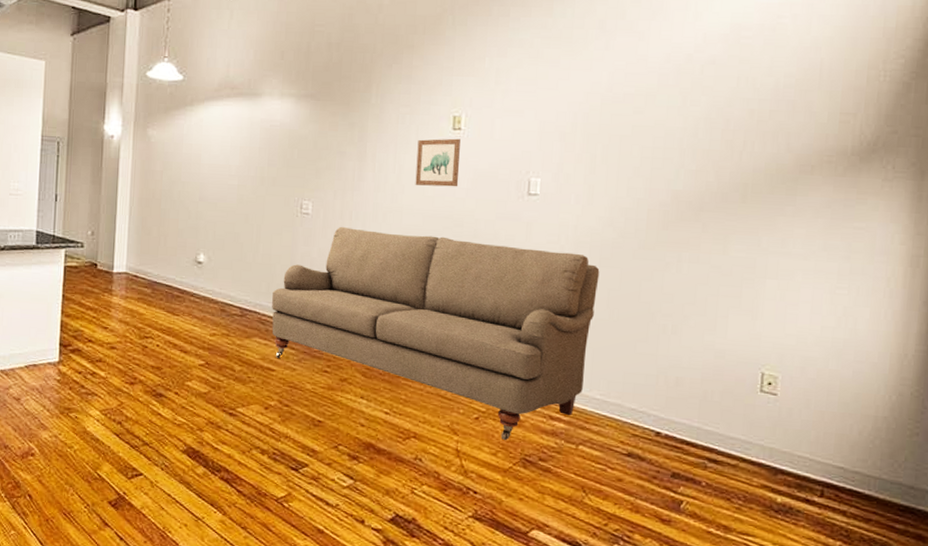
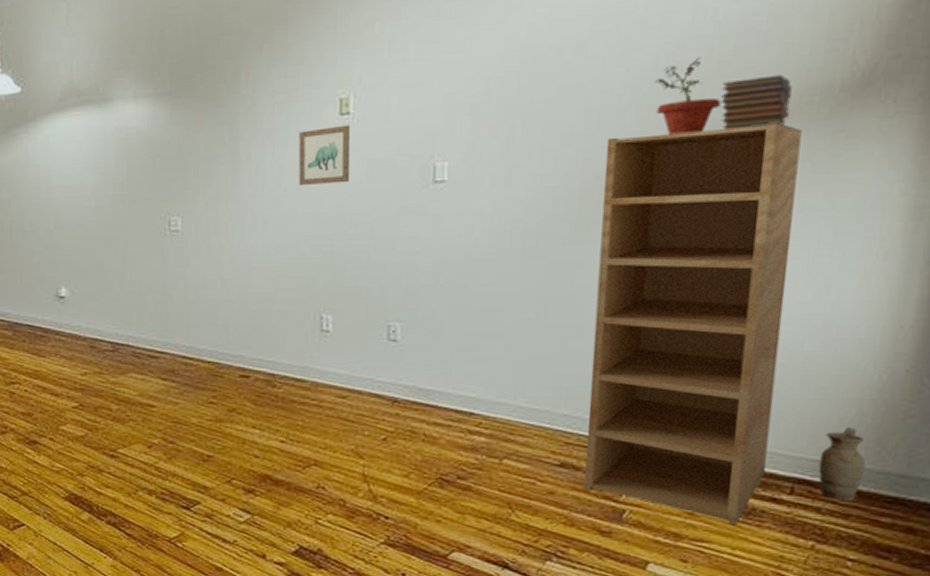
sofa: present [272,226,600,441] -> none [146,241,523,461]
bookshelf: none [648,173,823,523] -> present [584,123,802,526]
potted plant: none [708,115,760,177] -> present [655,57,721,136]
book stack: none [760,136,814,178] -> present [721,74,792,131]
ceramic jug: none [843,440,882,507] -> present [818,427,866,501]

